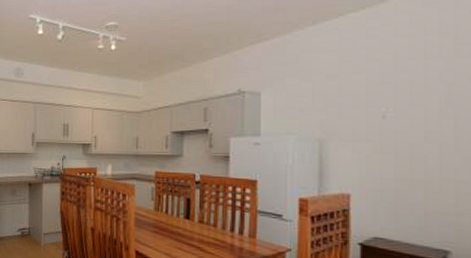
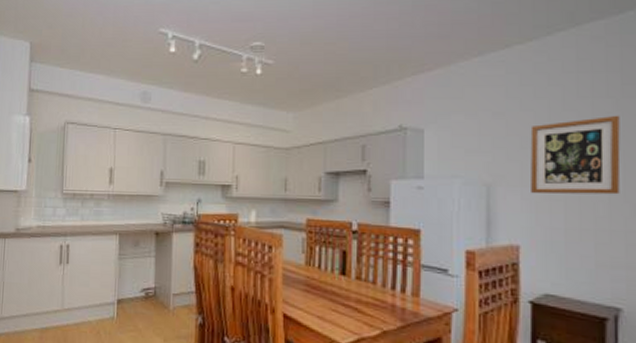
wall art: none [362,74,452,148] -> present [530,115,621,195]

